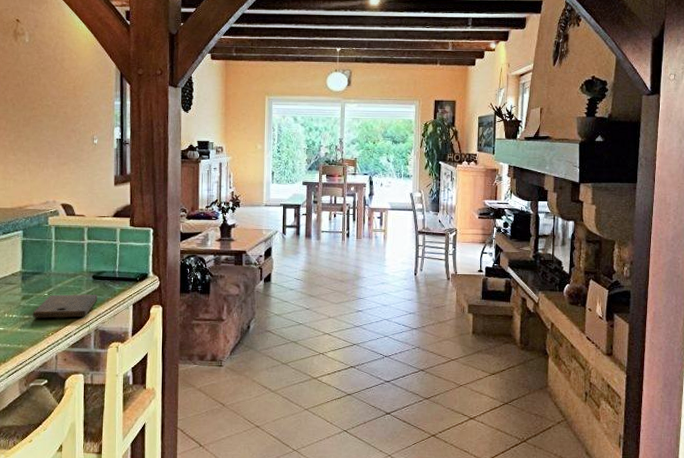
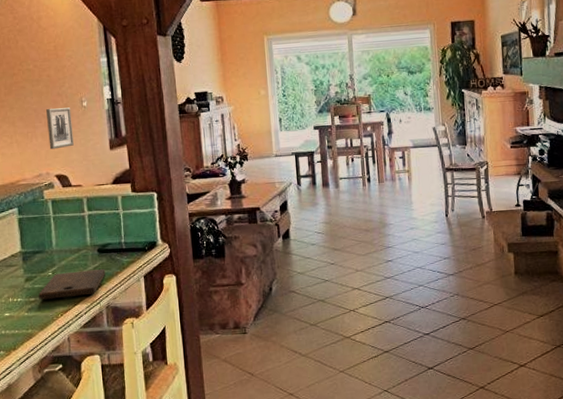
wall art: none [58,142,82,180] -> present [46,107,74,150]

